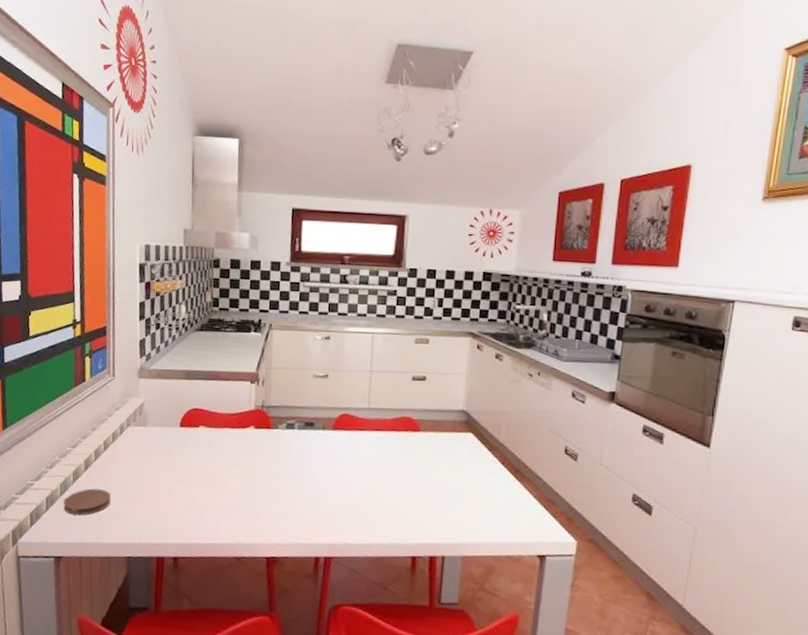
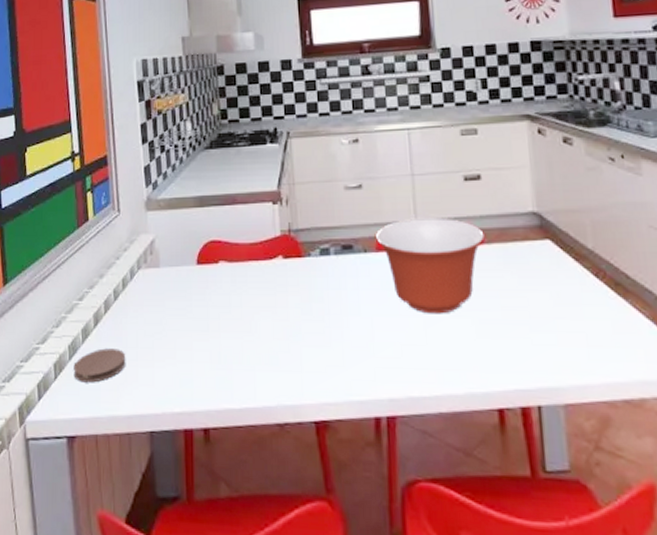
mixing bowl: none [333,406,422,483] -> present [375,217,485,314]

